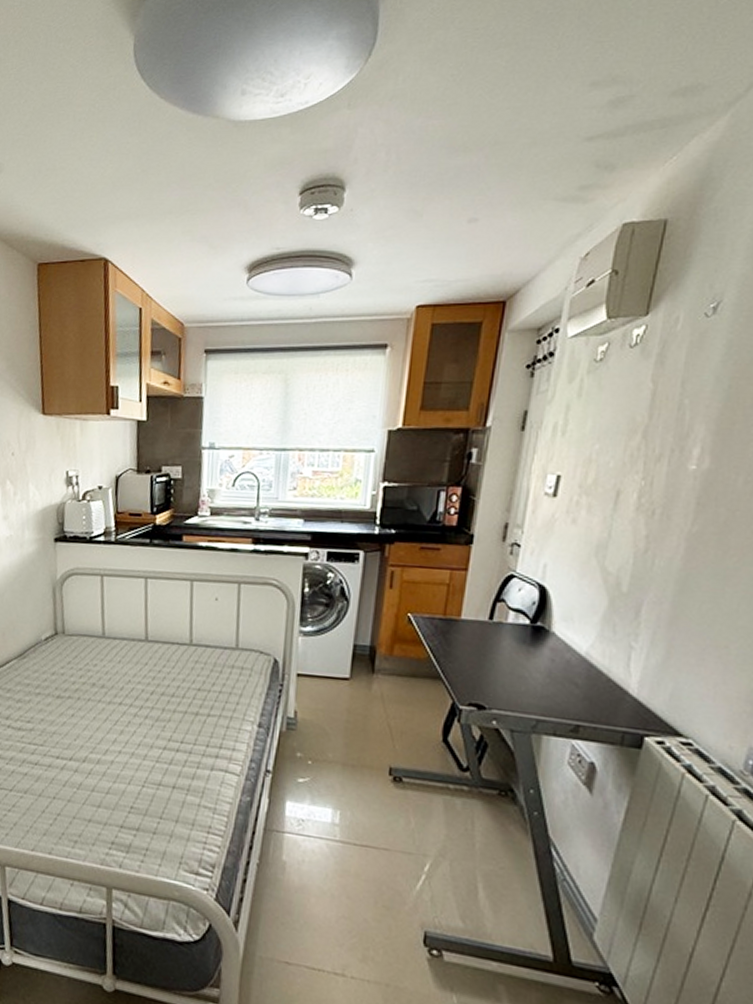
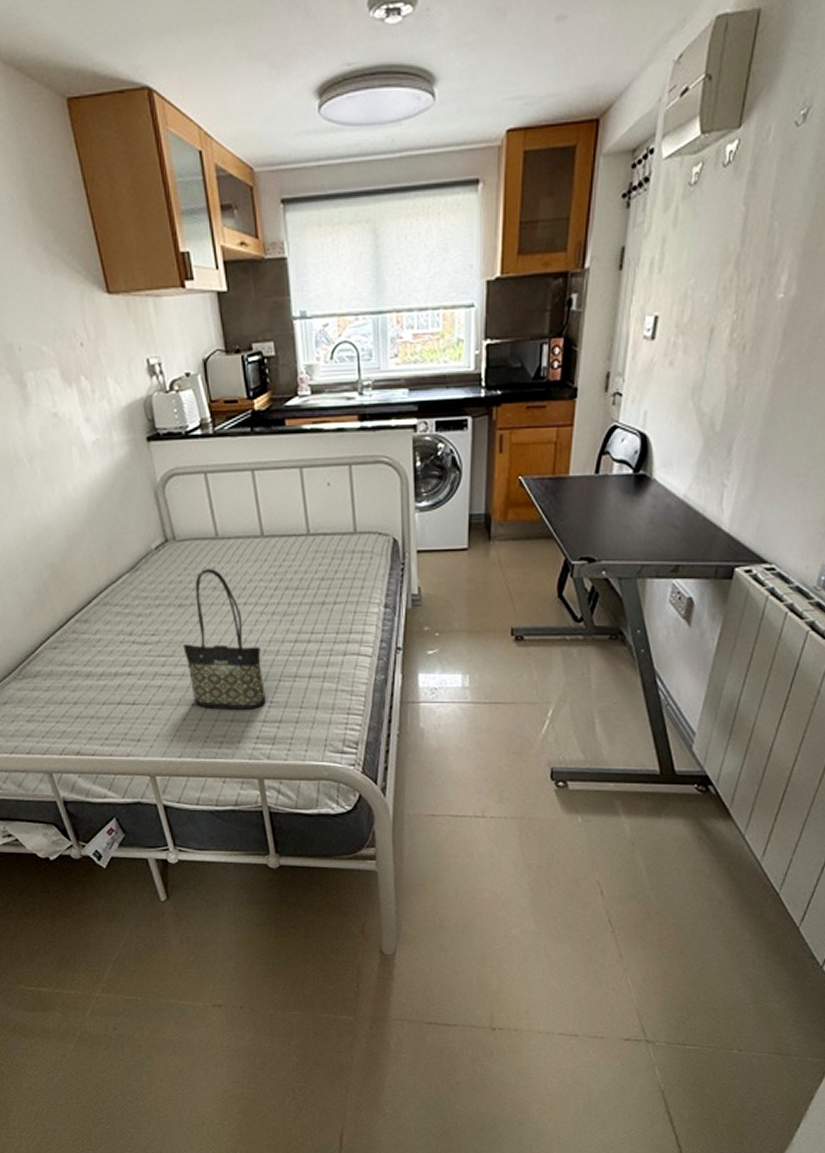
tote bag: none [54,664,129,812] -> present [183,568,266,710]

